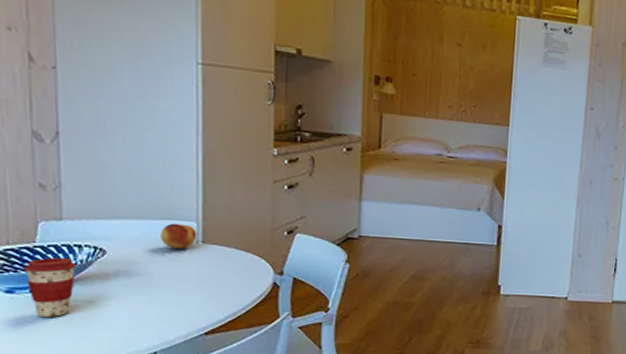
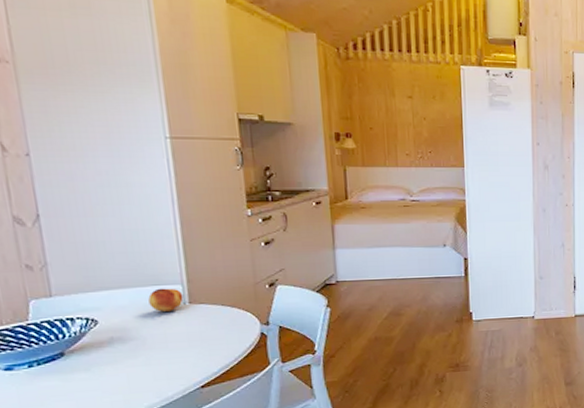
coffee cup: present [24,257,77,318] -> none [20,332,72,390]

